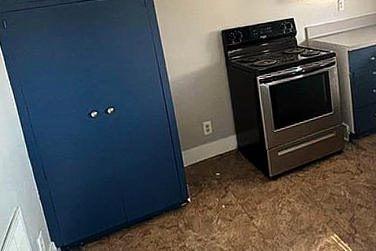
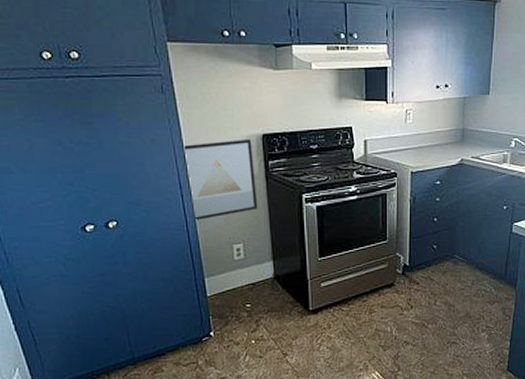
wall art: none [163,35,221,105] -> present [185,138,258,222]

